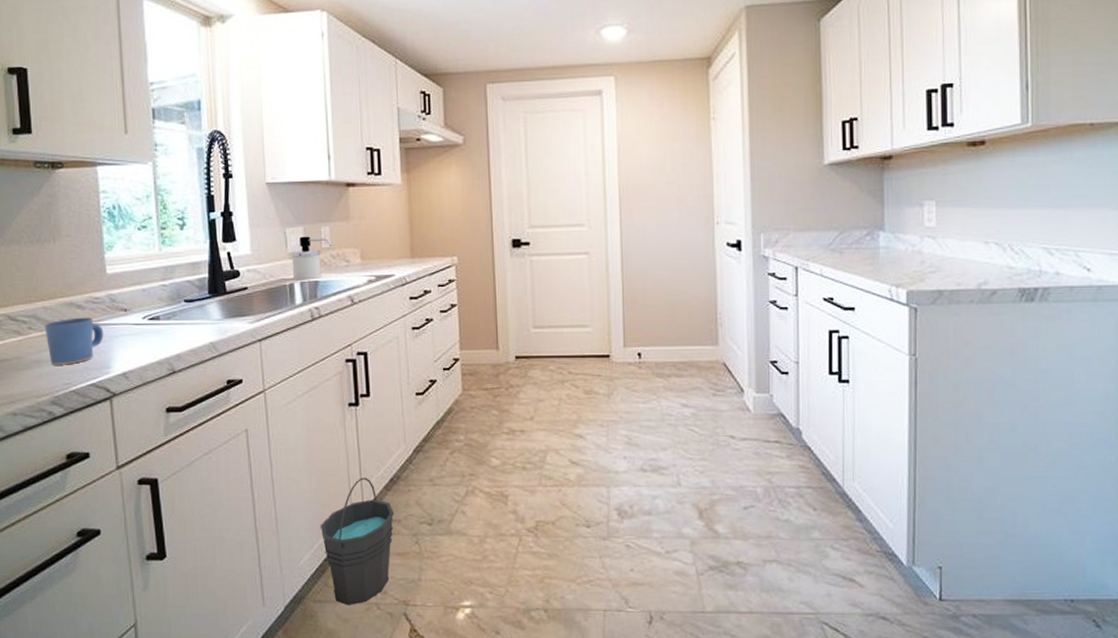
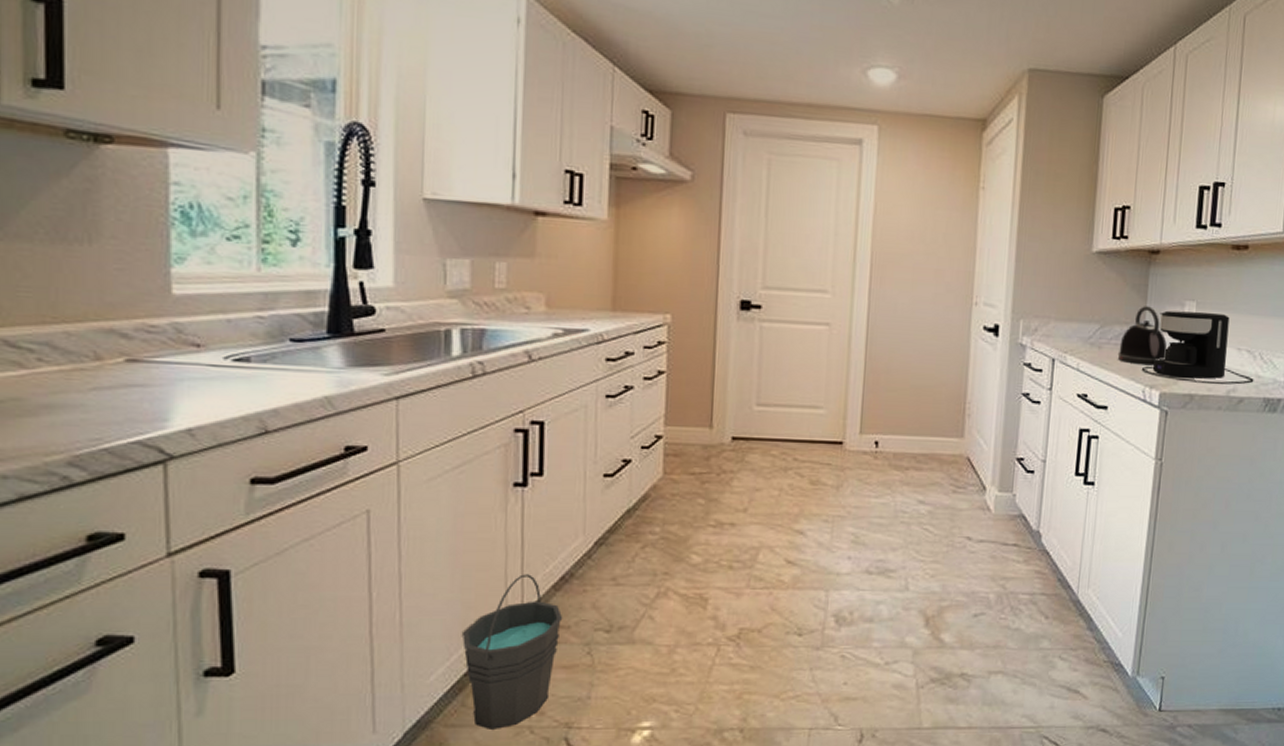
mug: present [44,317,104,365] -> none [64,350,161,414]
soap dispenser: present [290,236,332,281] -> none [450,271,508,328]
kettle: none [859,209,910,266] -> present [1117,306,1168,366]
coffee maker: none [886,210,1006,279] -> present [1142,310,1254,385]

